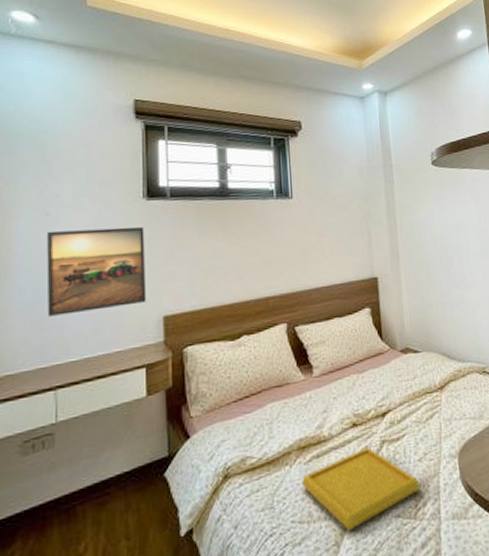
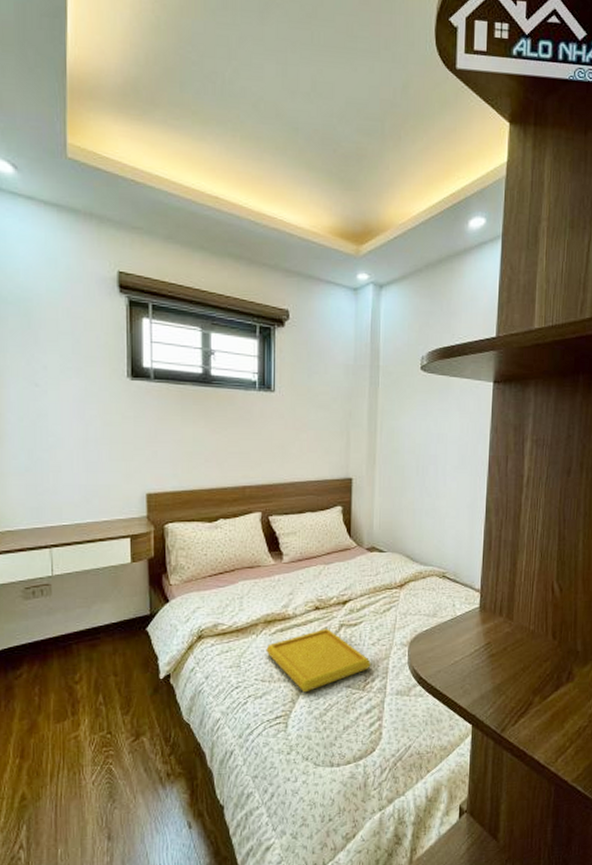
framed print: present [46,227,147,317] -> none [36,402,131,483]

